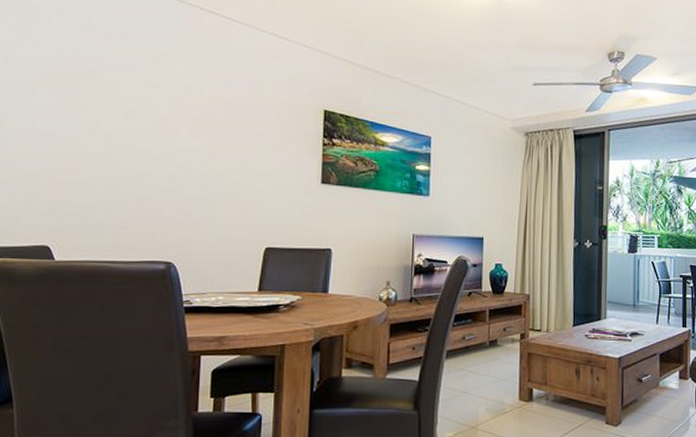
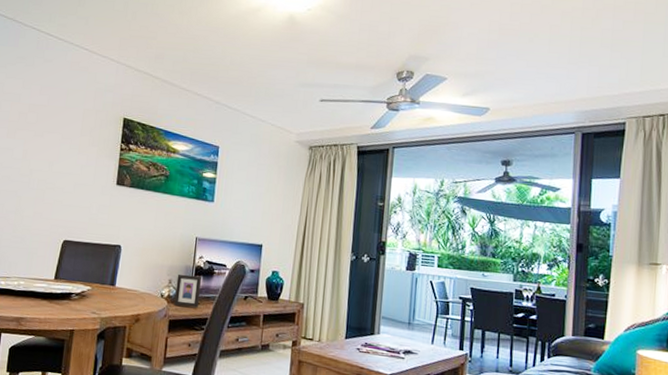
picture frame: none [394,274,421,308] -> present [174,274,201,308]

